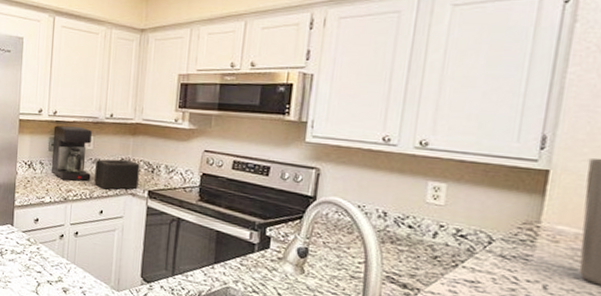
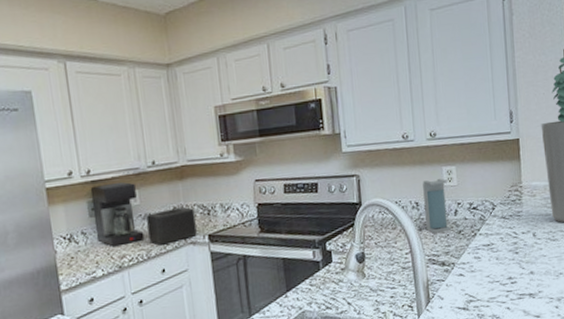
soap dispenser: none [391,191,431,254] -> present [423,179,451,234]

